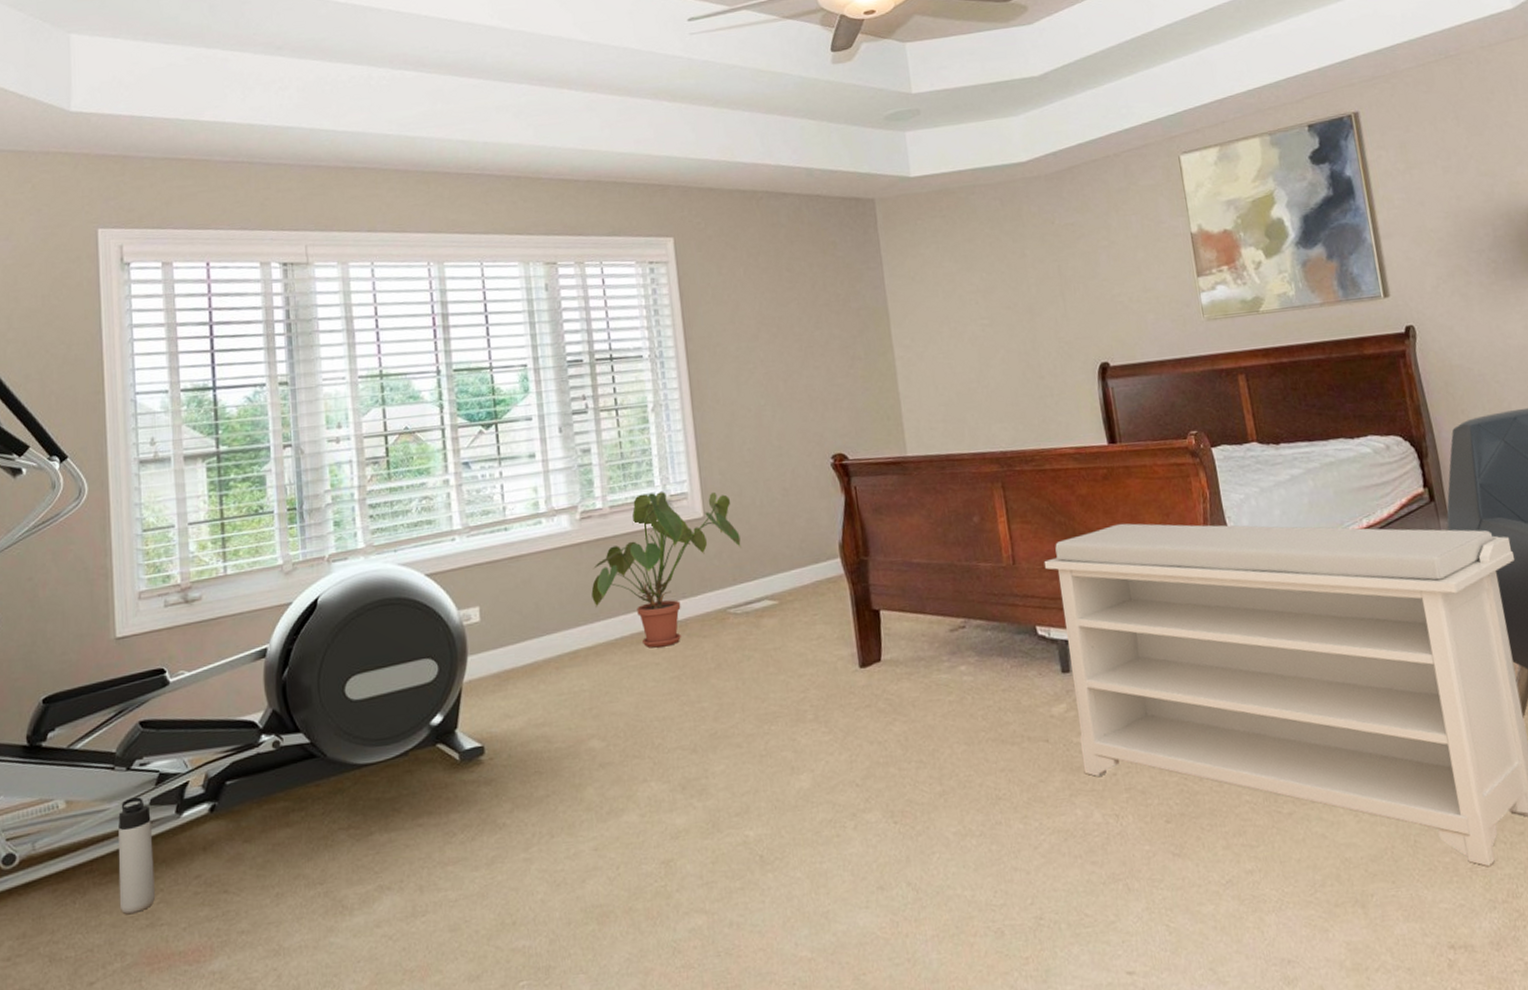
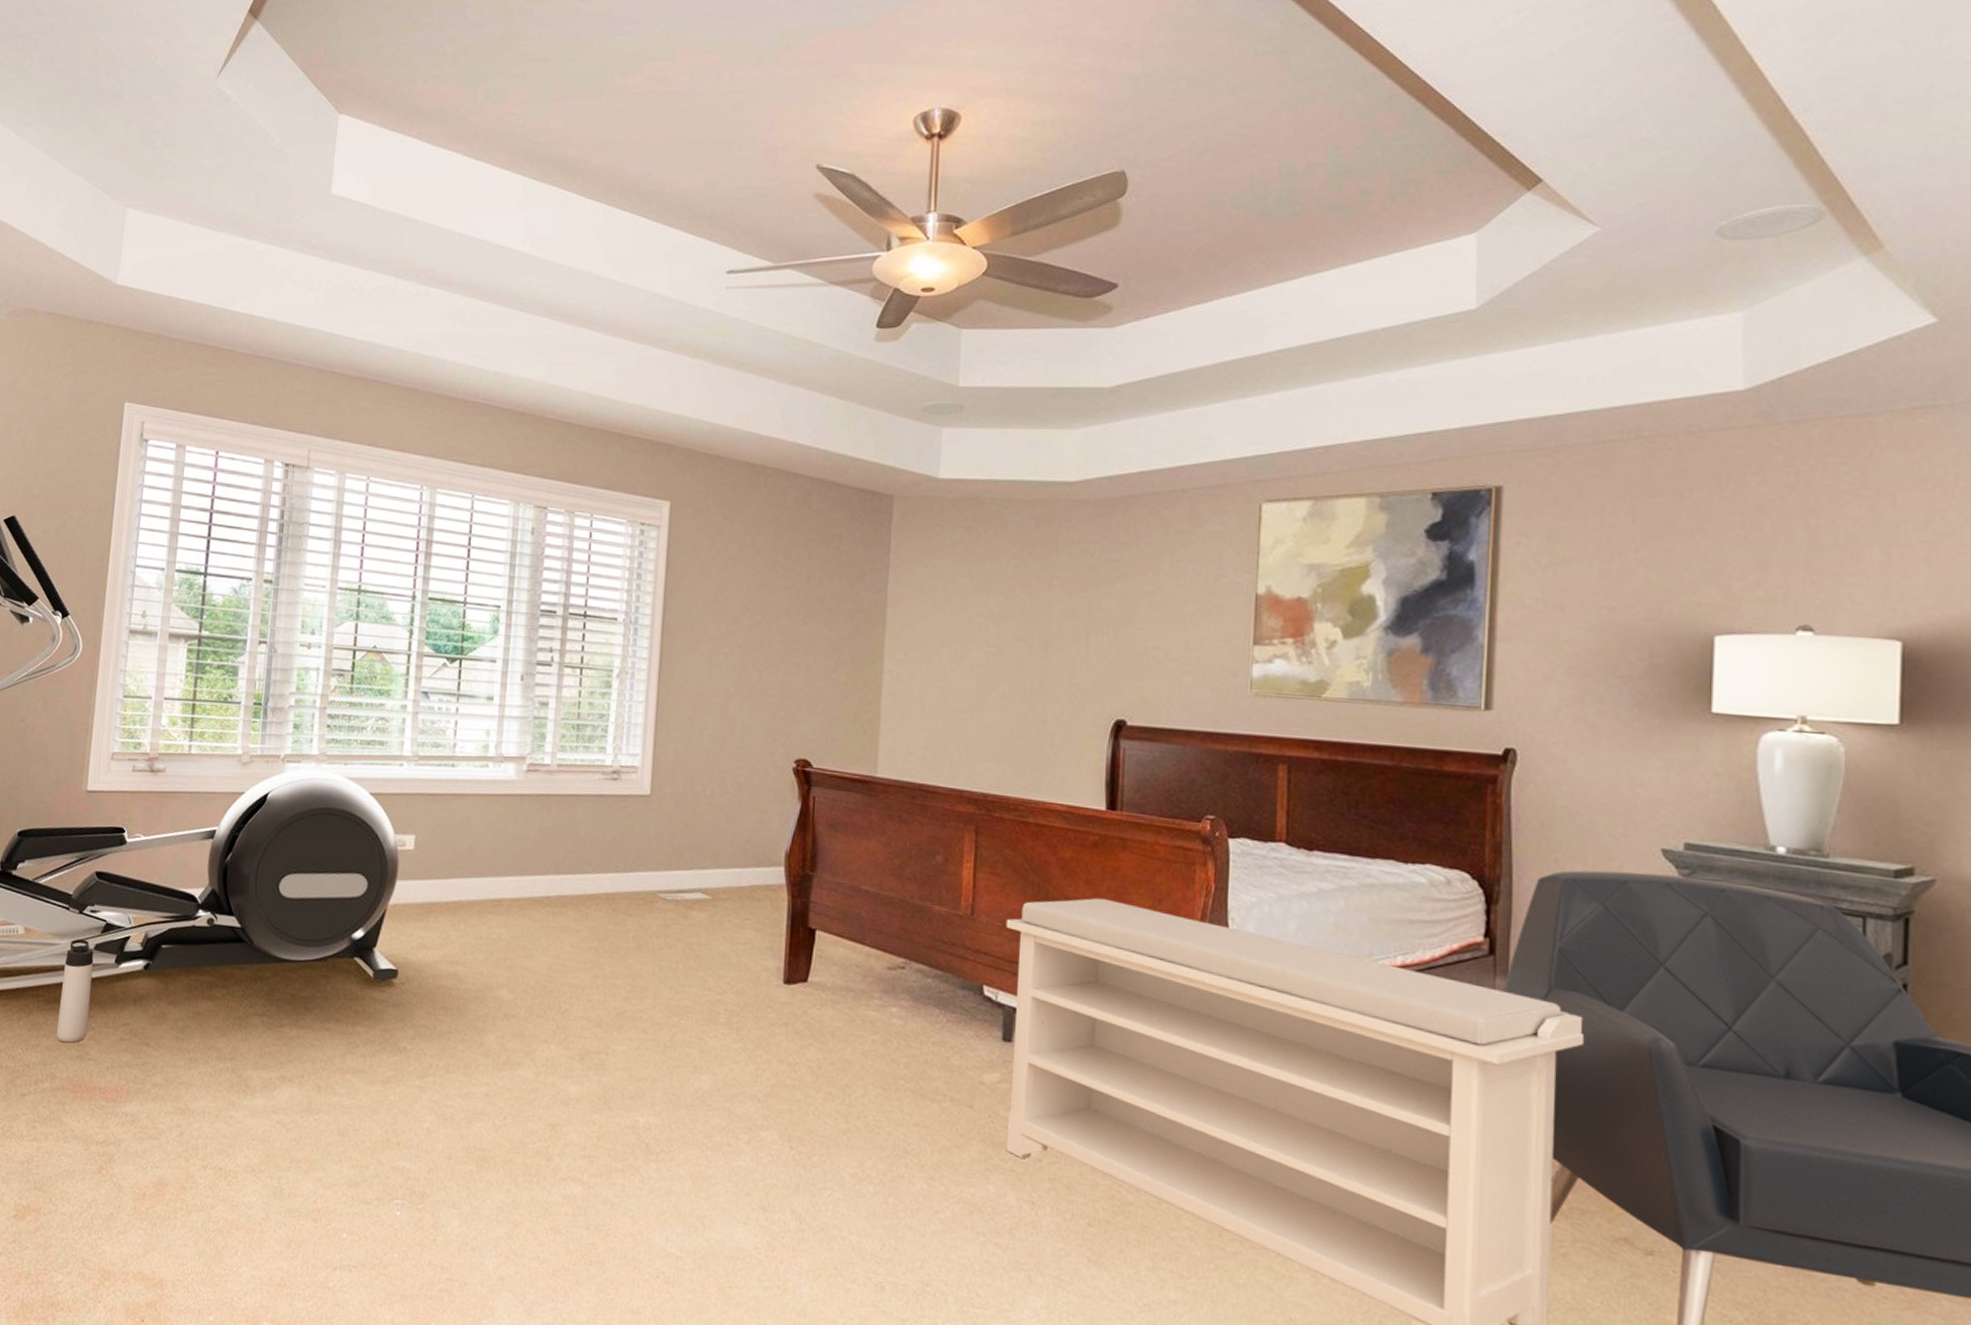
house plant: present [591,491,741,648] -> none [524,758,684,916]

